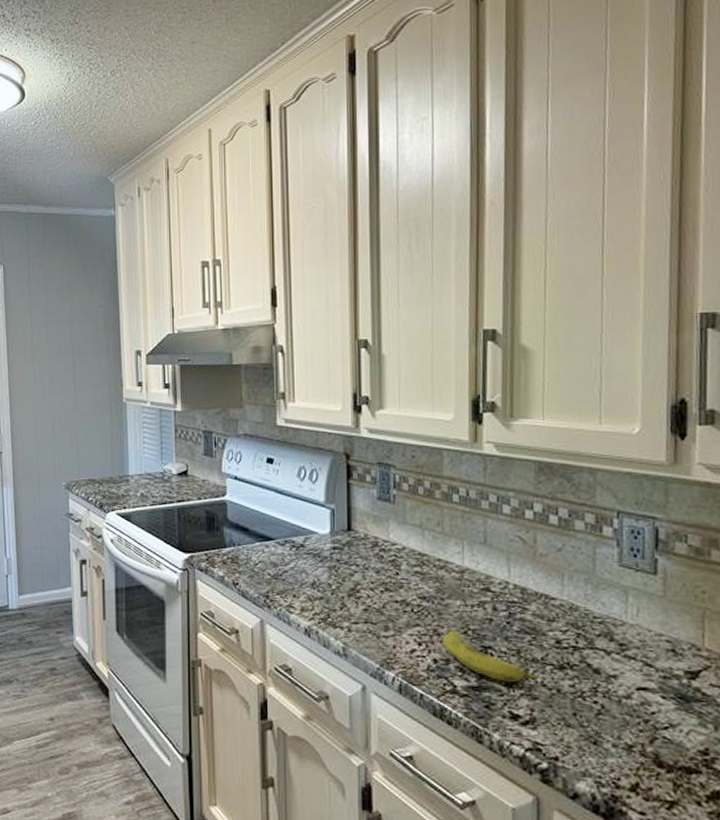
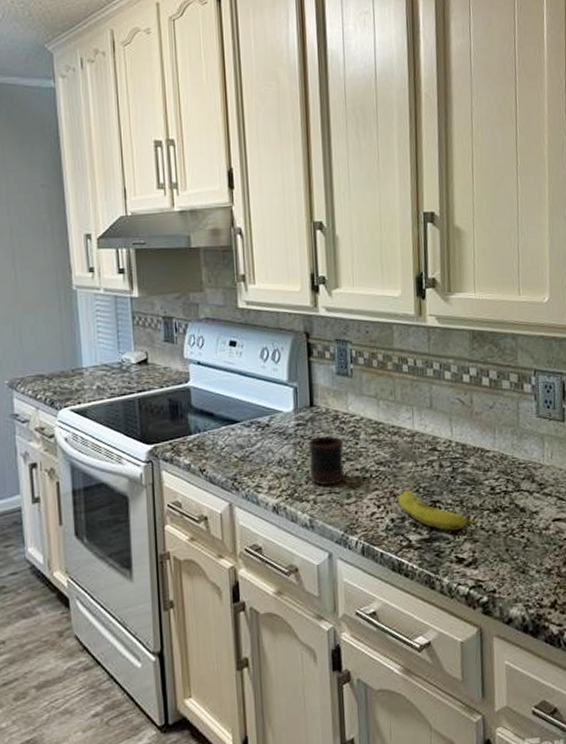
mug: none [344,563,384,615] -> present [308,436,346,486]

